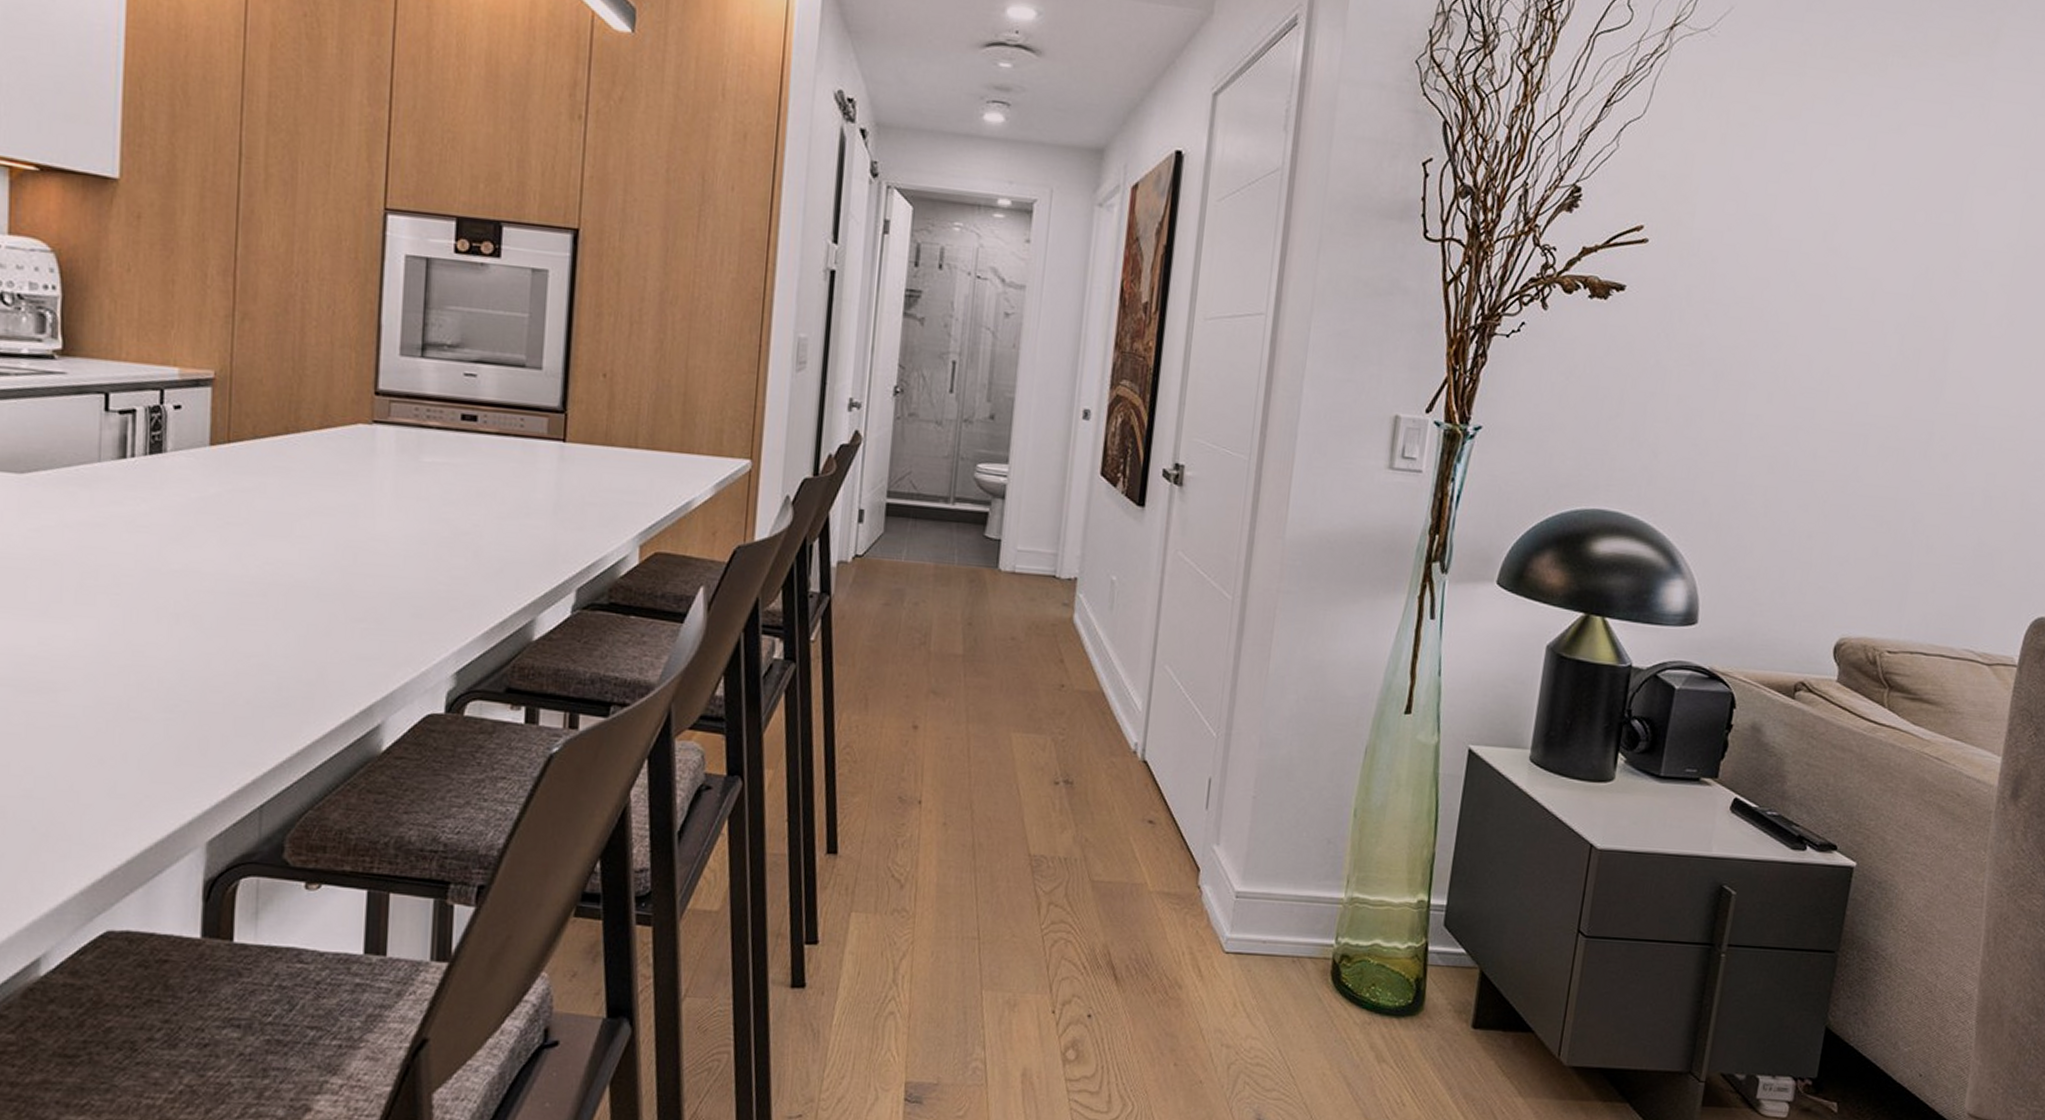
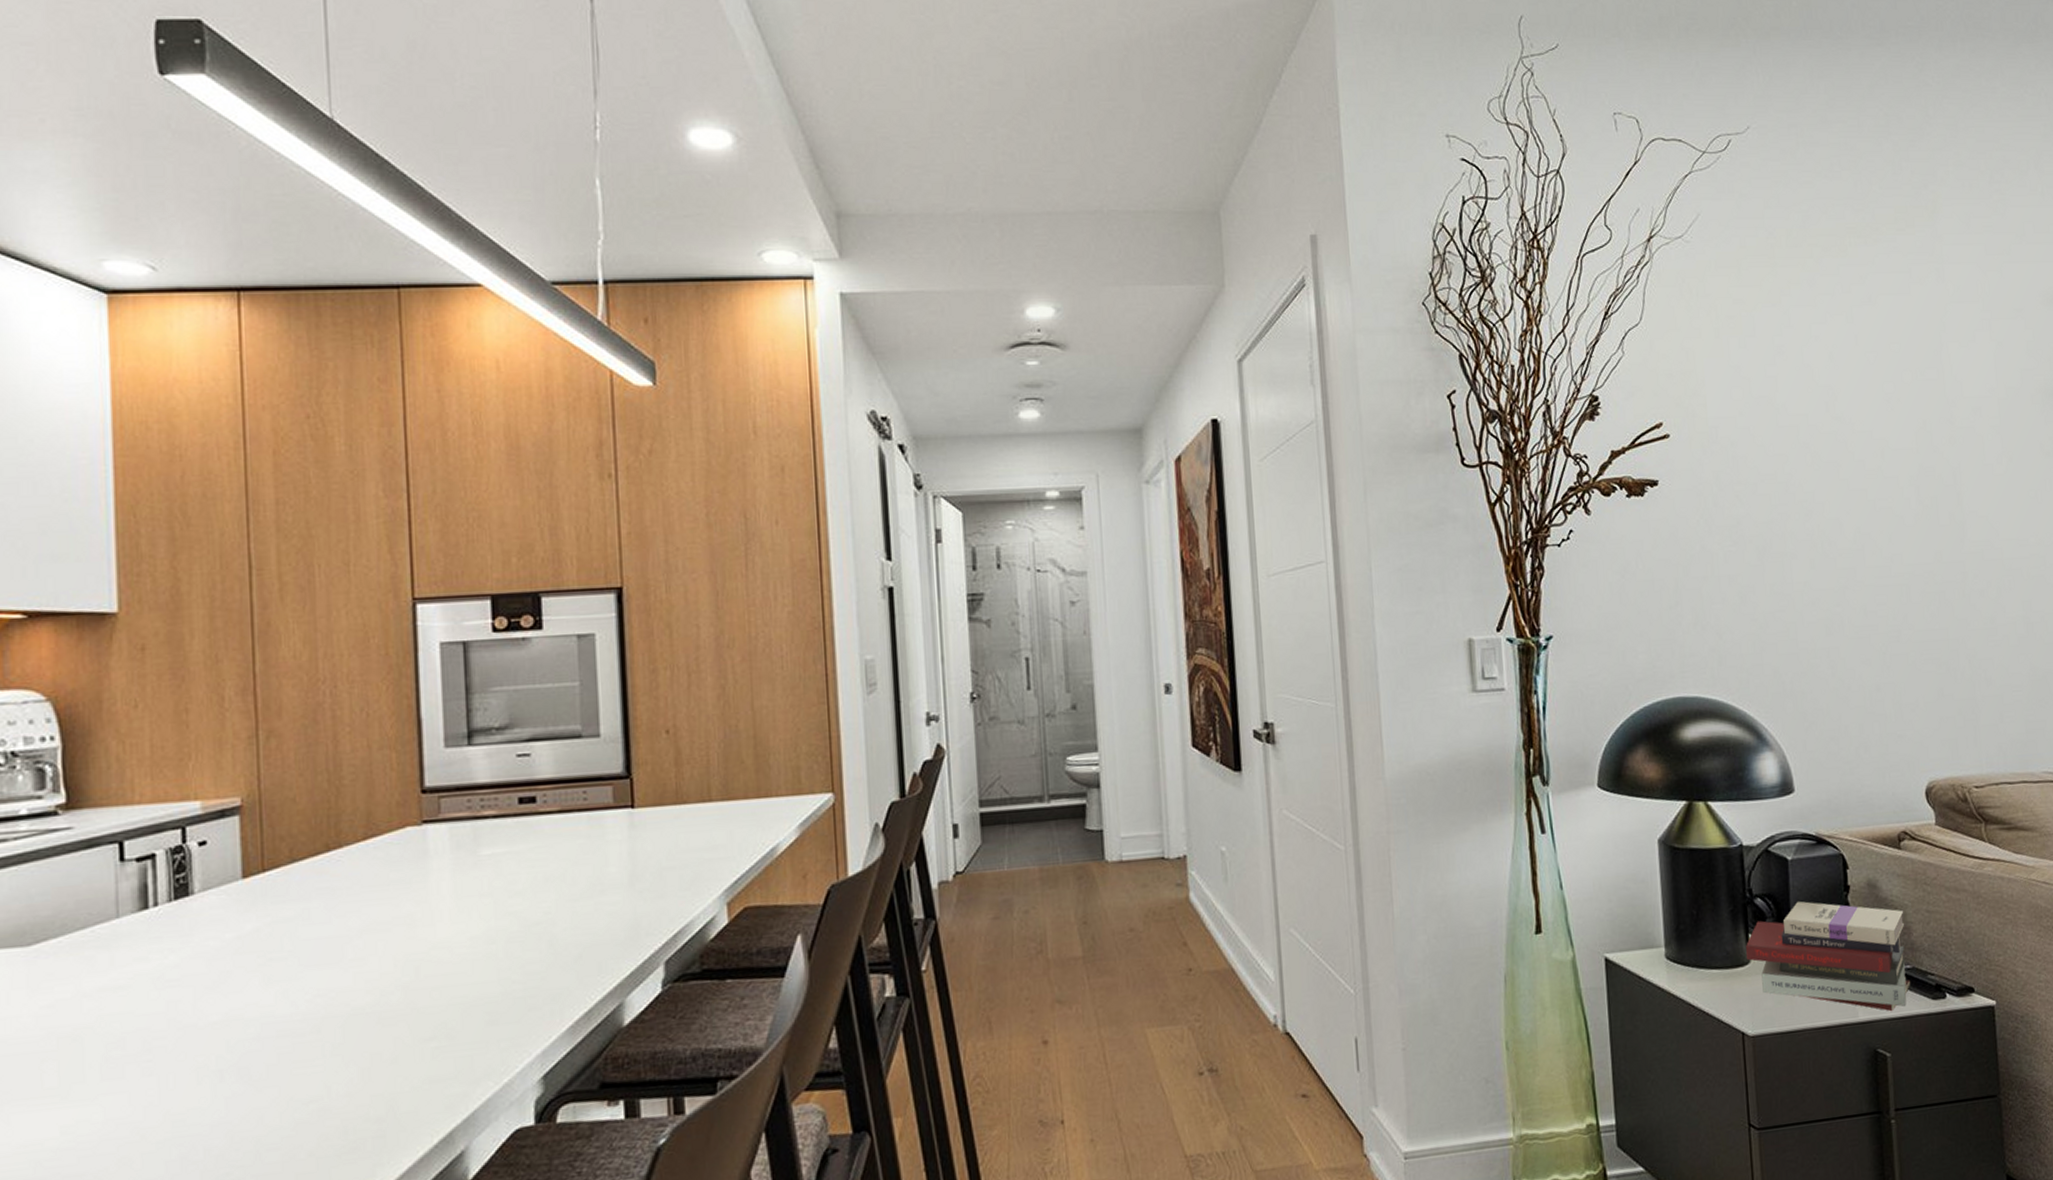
books: none [1611,730,1783,852] -> present [1746,900,1911,1011]

